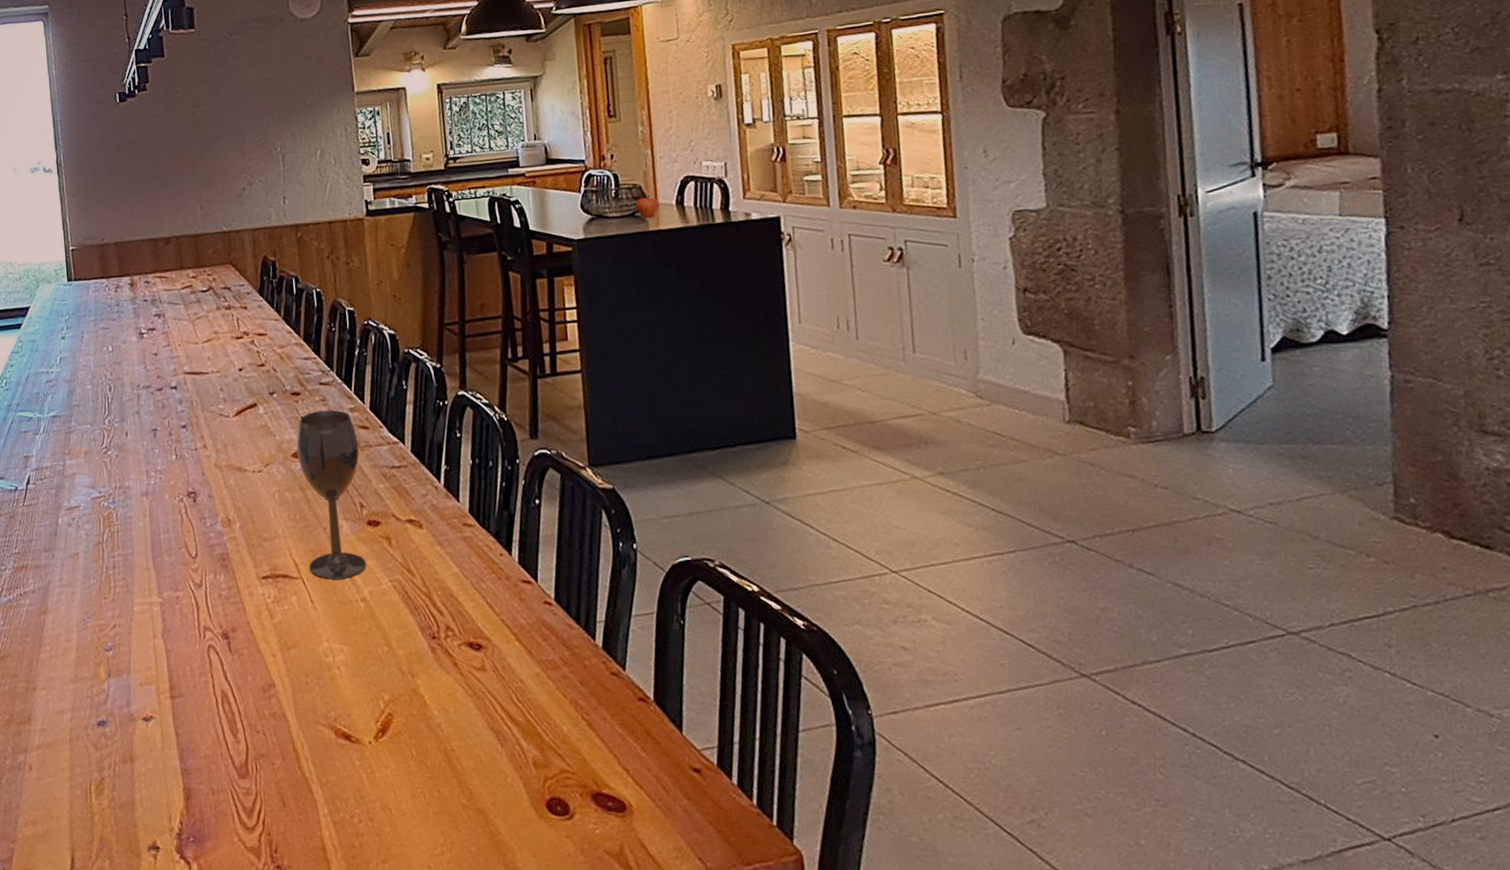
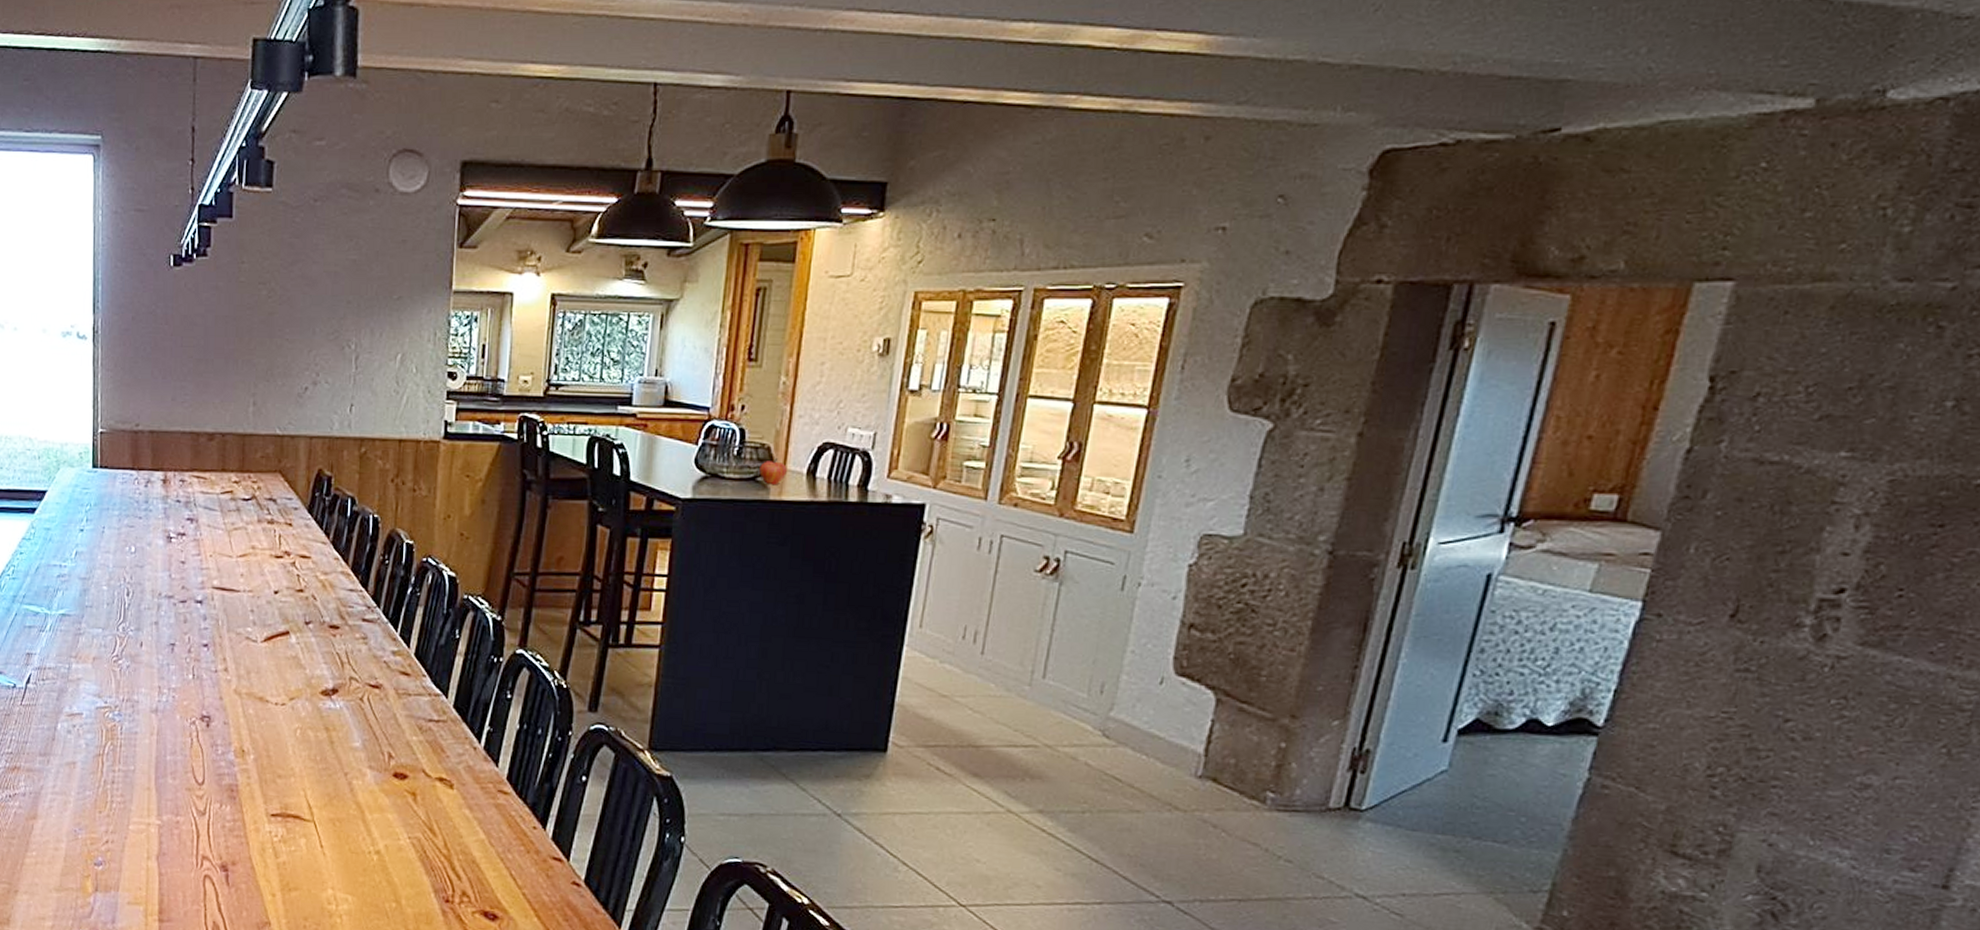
wine glass: present [296,409,366,580] -> none [323,648,396,829]

